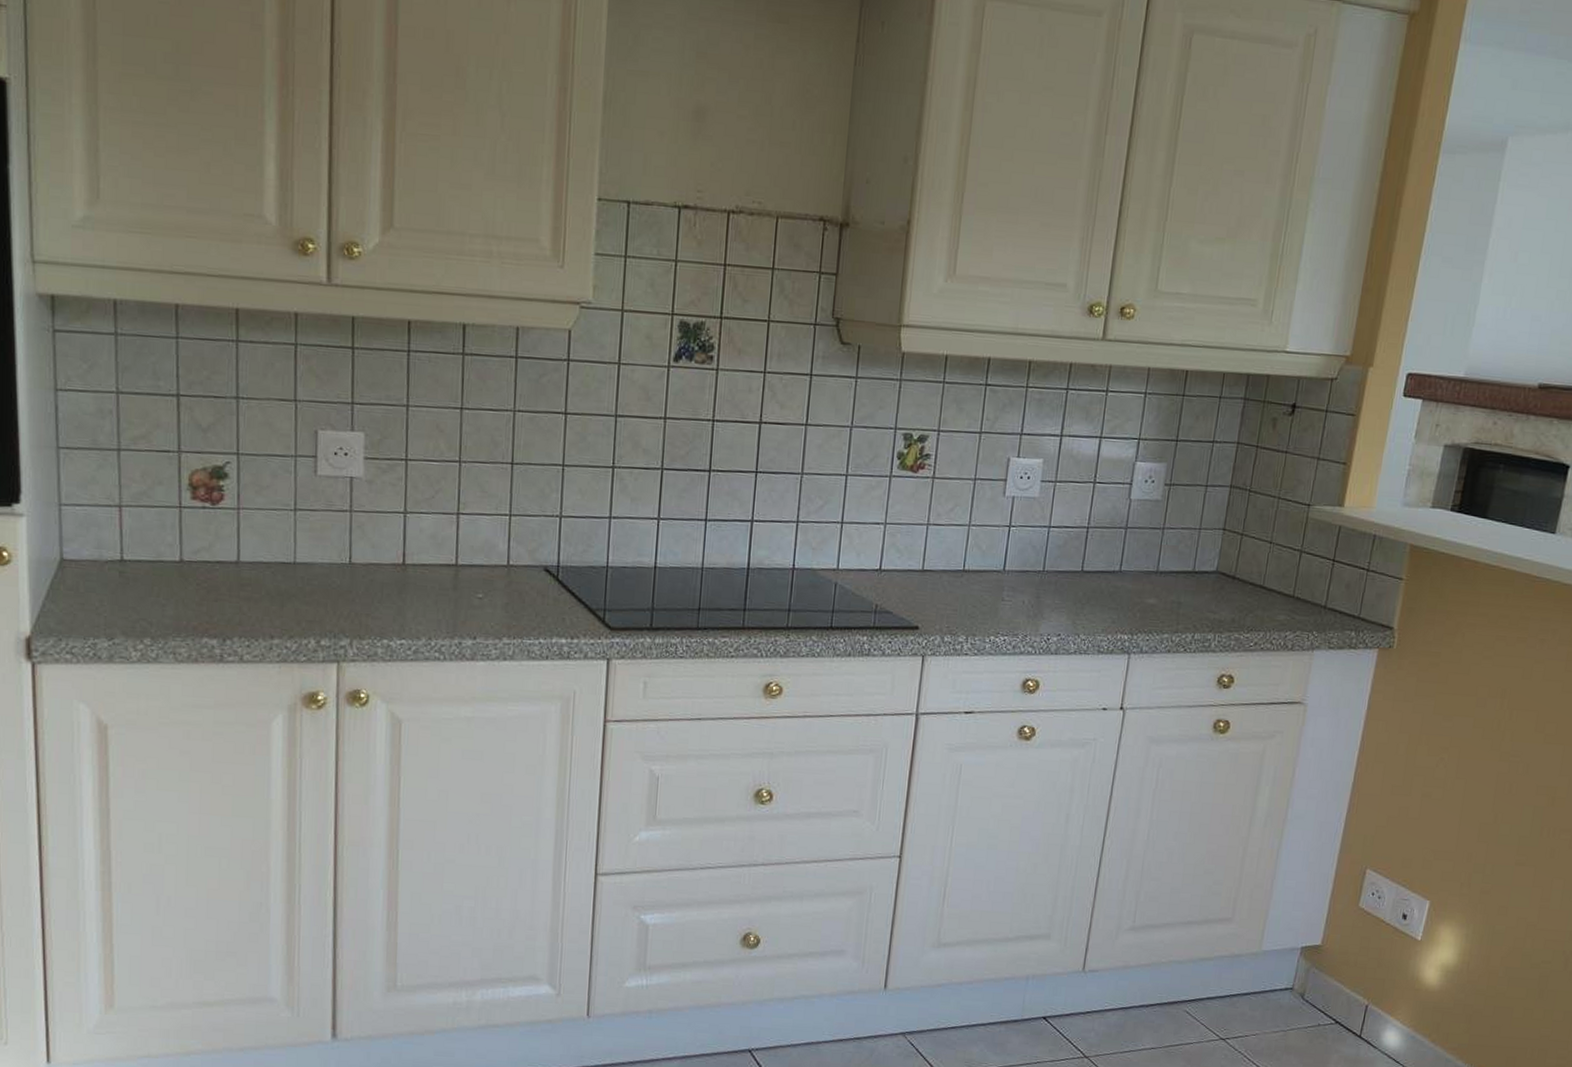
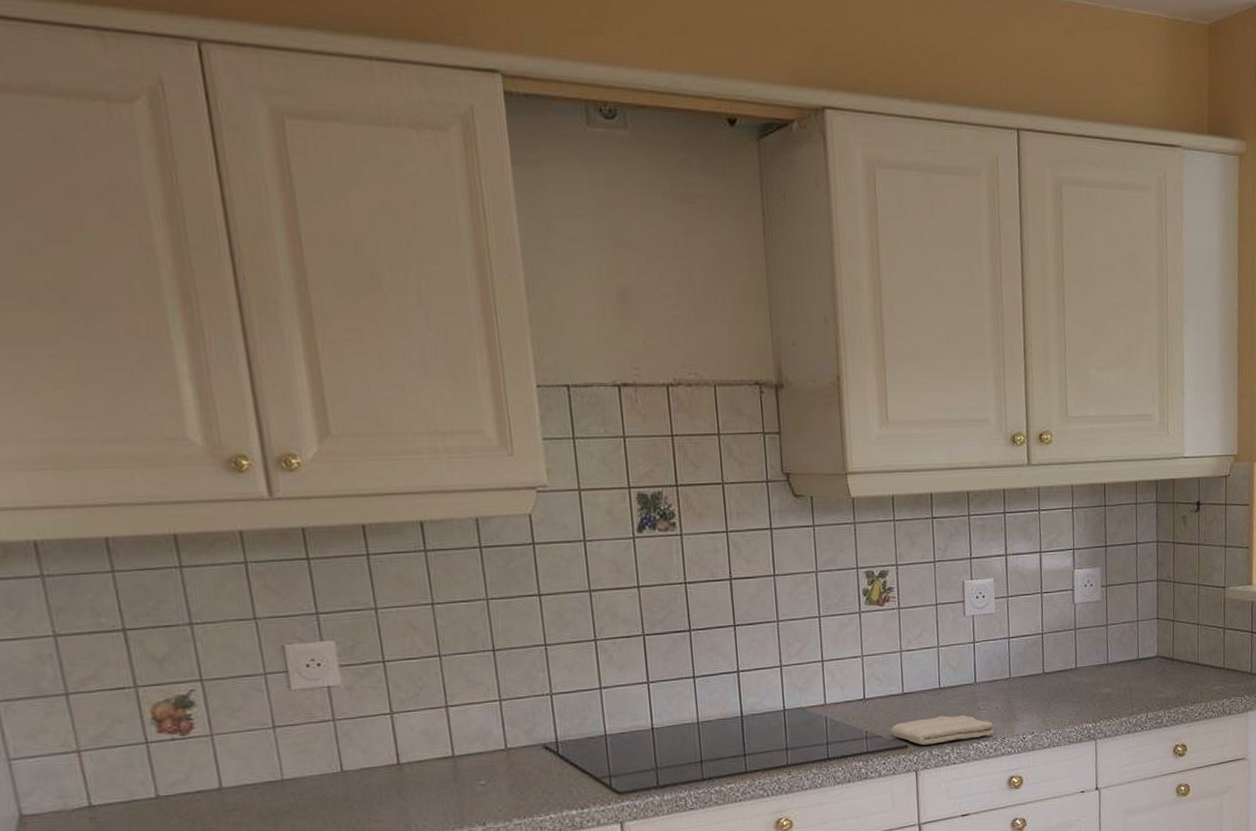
washcloth: none [903,600,1016,631] -> present [891,715,995,746]

